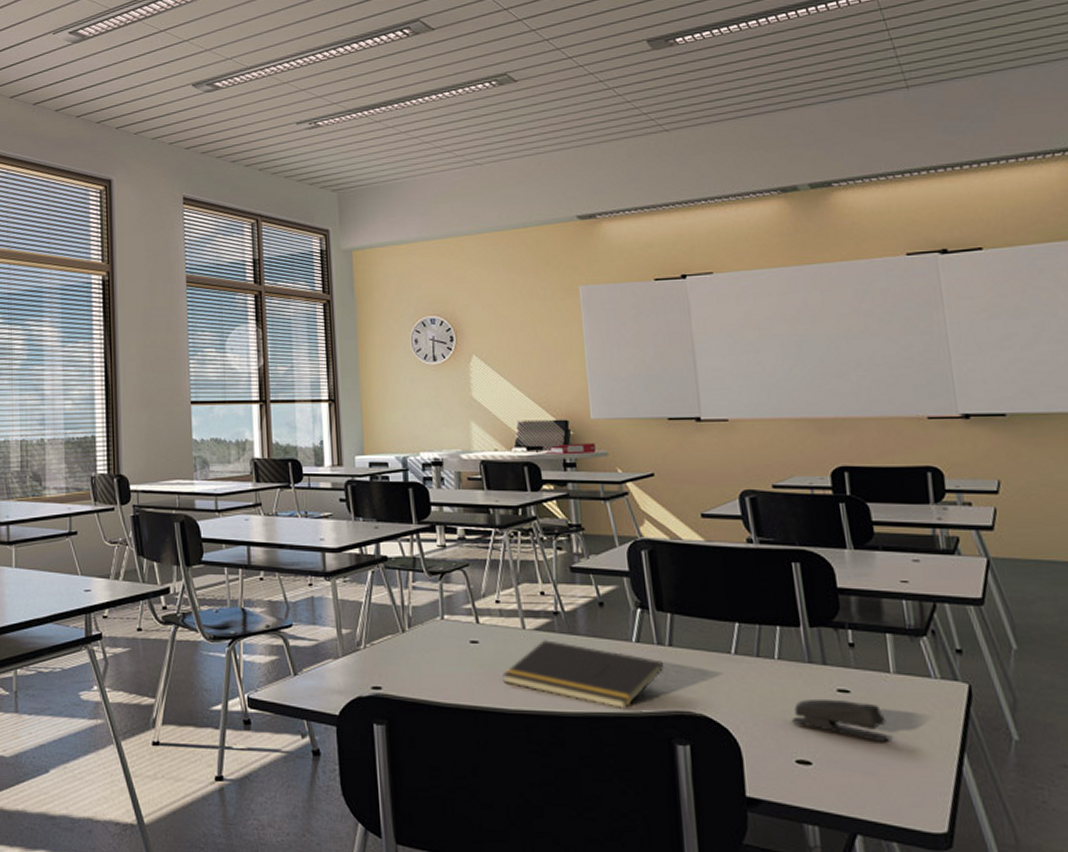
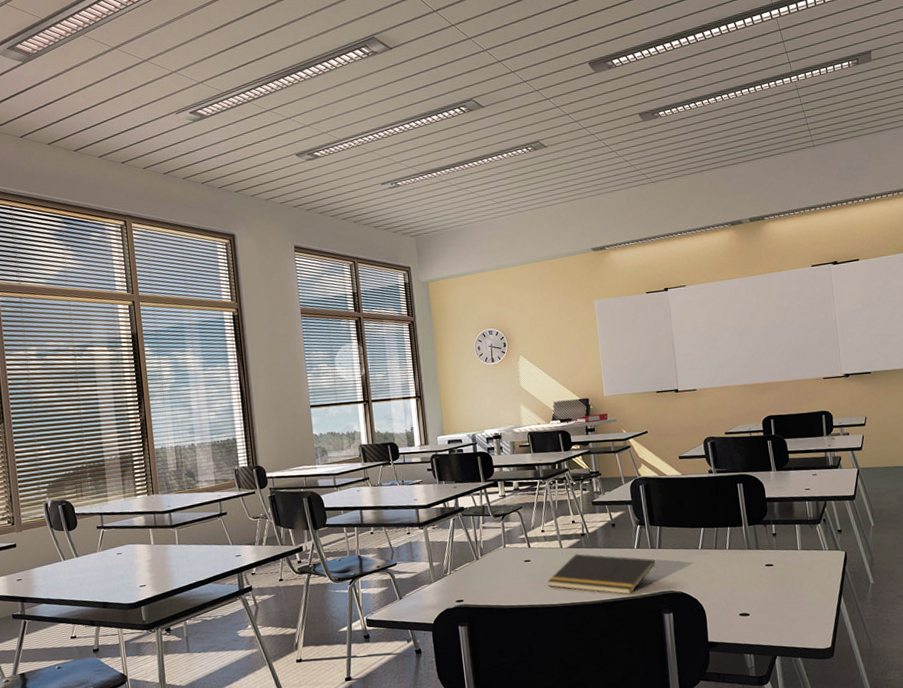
stapler: present [792,698,890,742] -> none [737,571,797,596]

